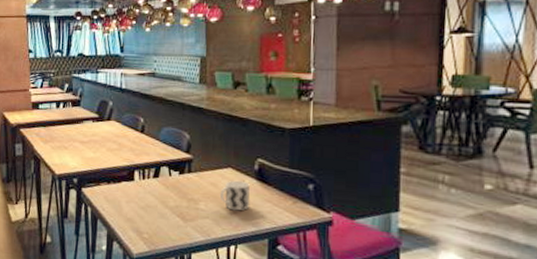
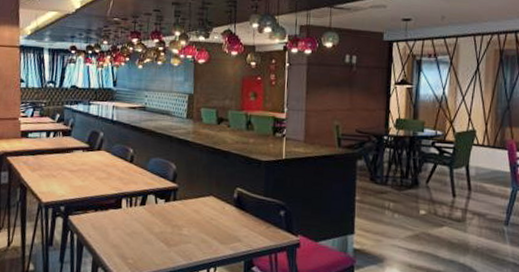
cup: present [219,180,250,211] -> none [201,207,229,236]

